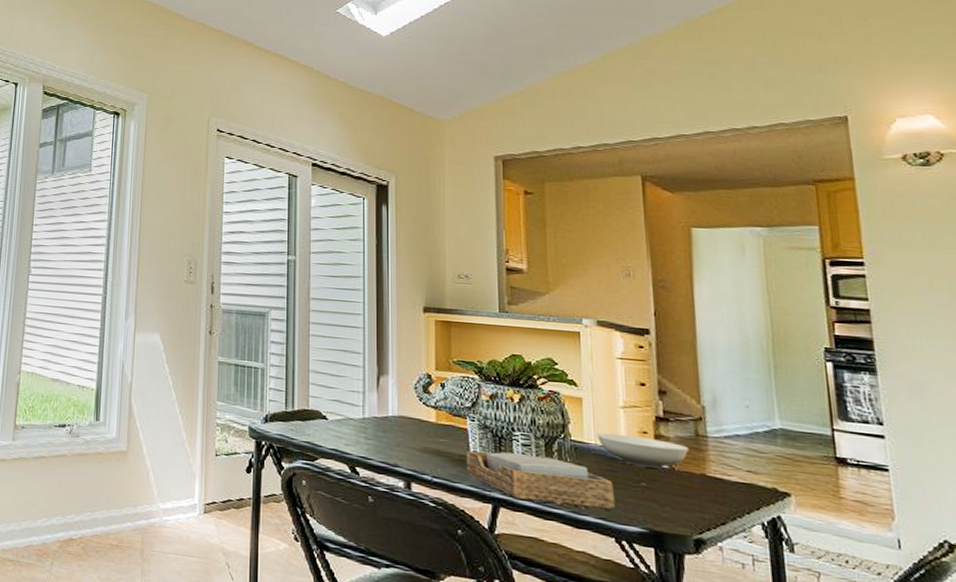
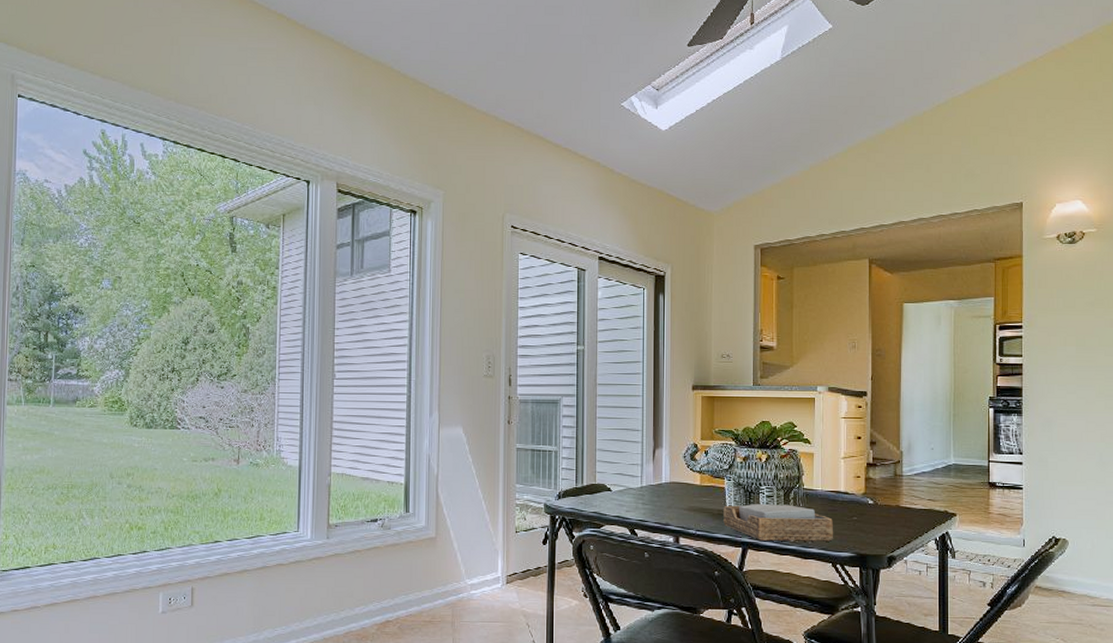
bowl: present [597,432,689,469] -> none [823,480,889,504]

